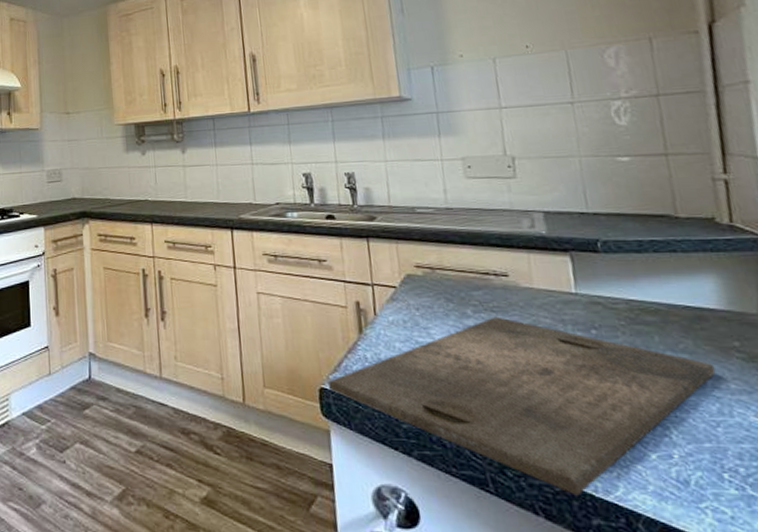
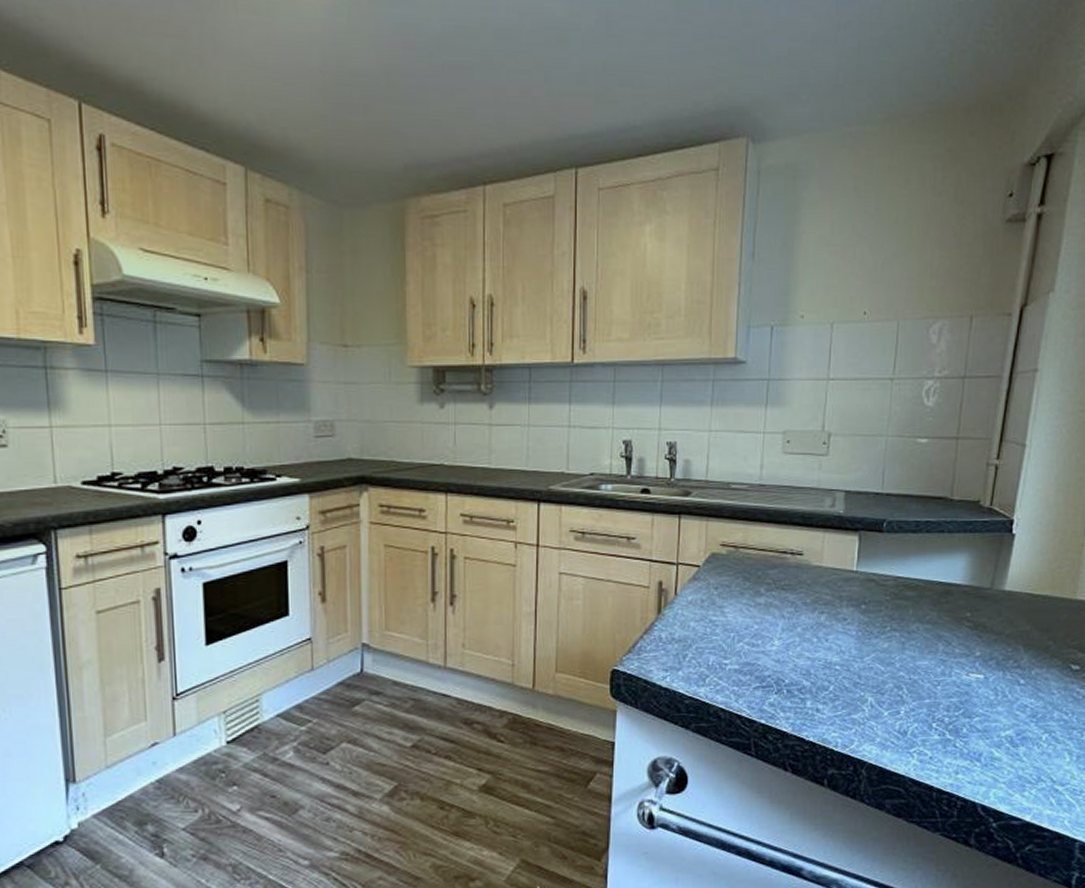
cutting board: present [328,316,716,496] -> none [621,594,948,752]

